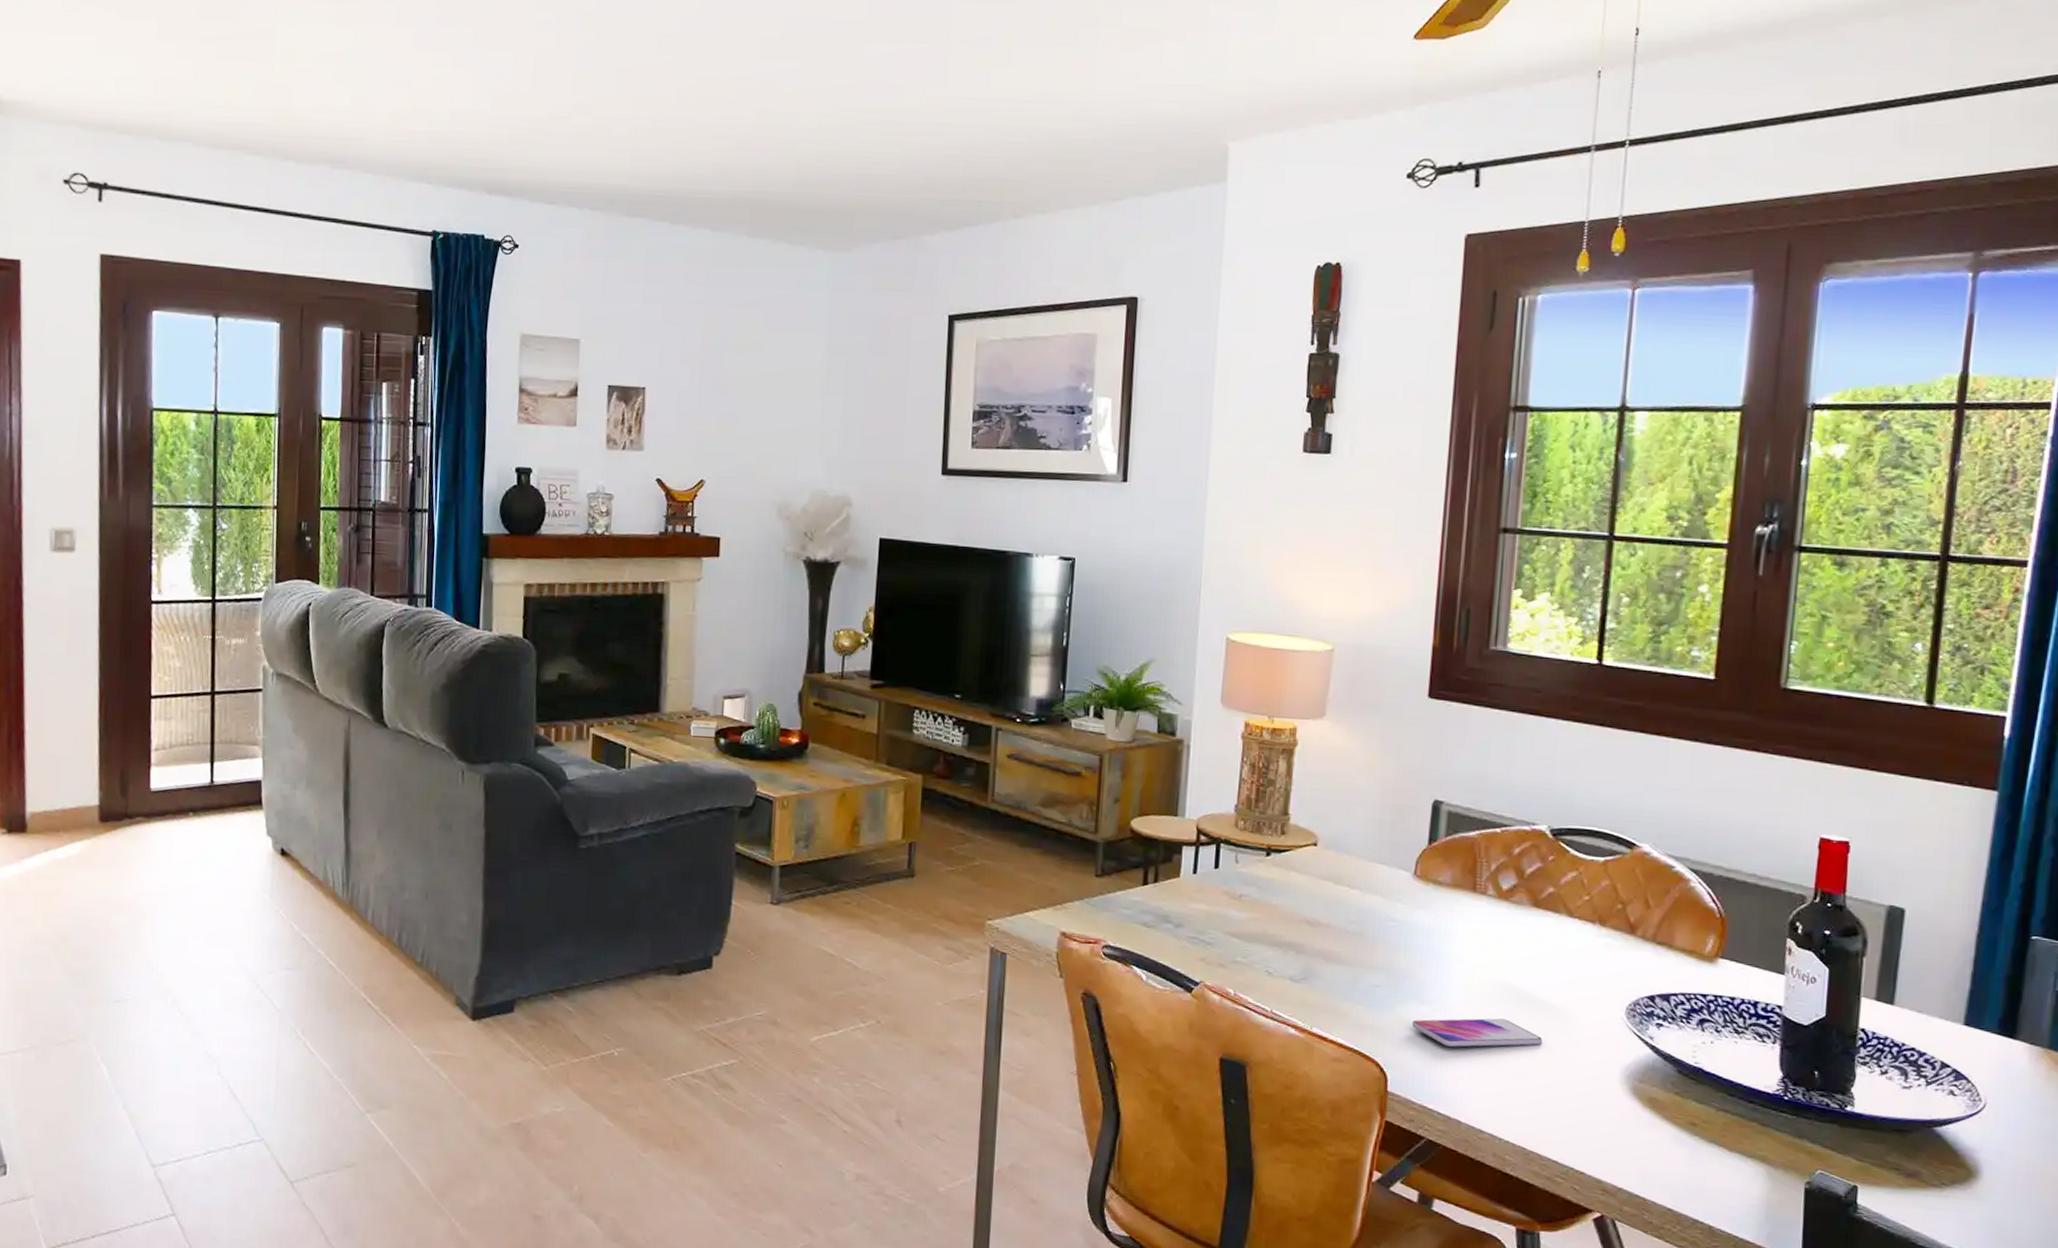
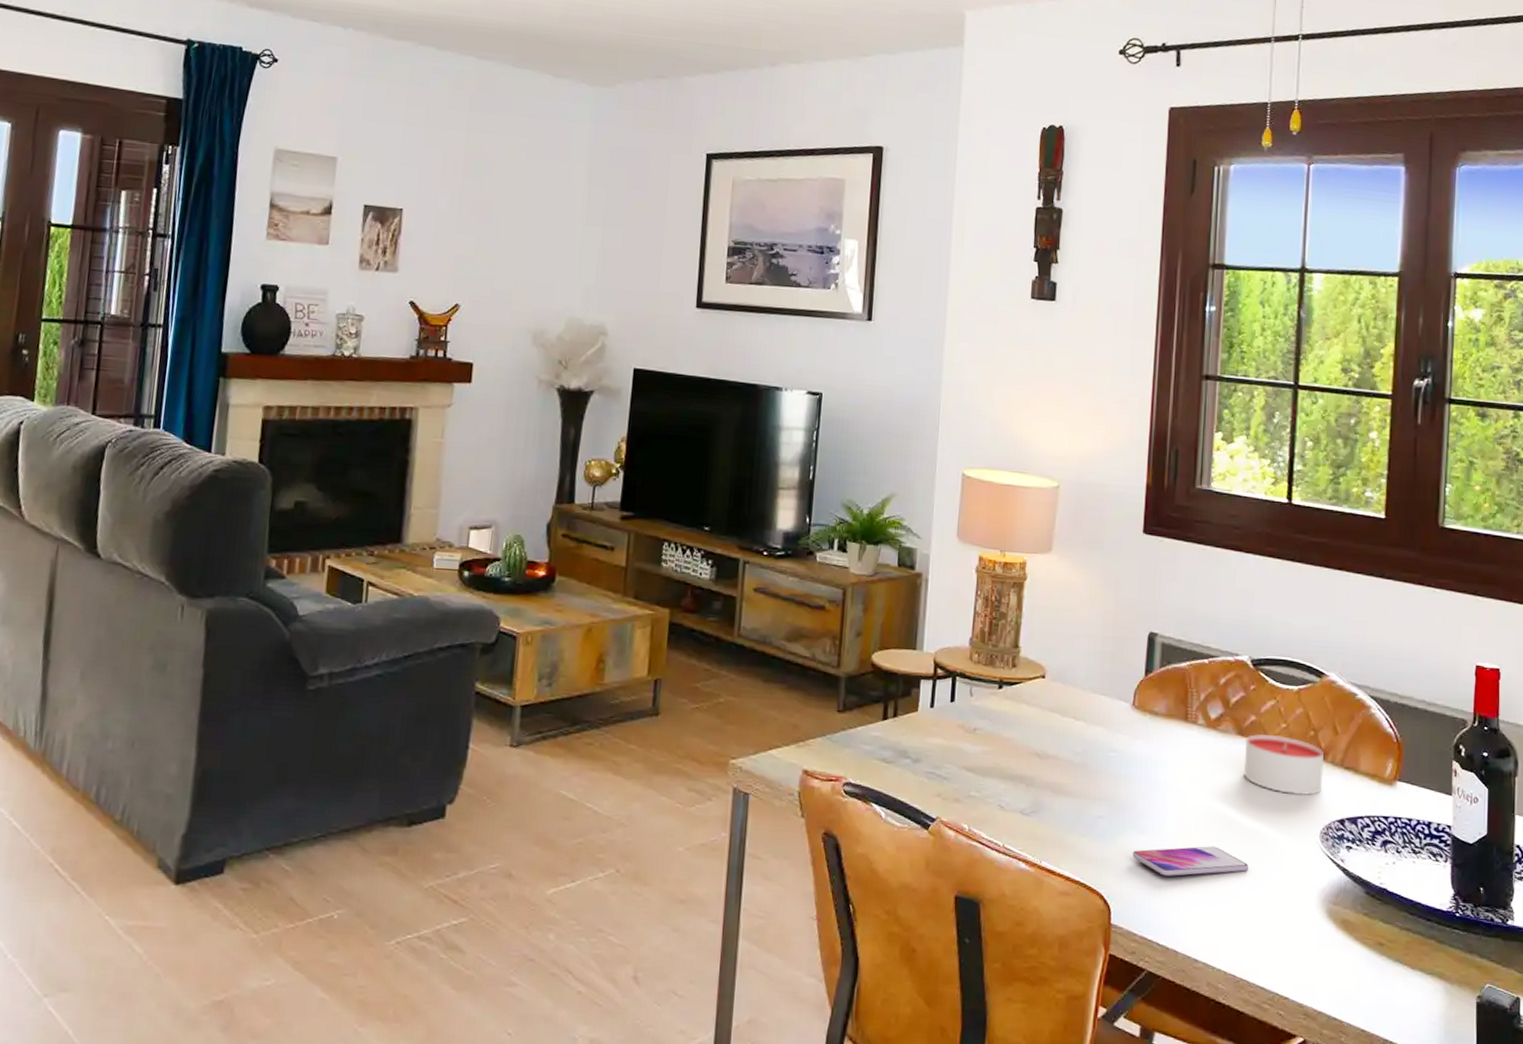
candle: none [1539,906,1633,970] -> present [1243,734,1324,796]

